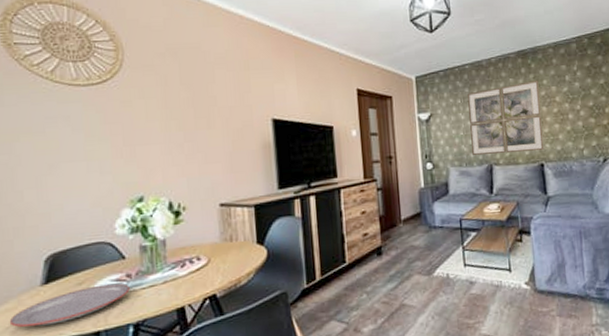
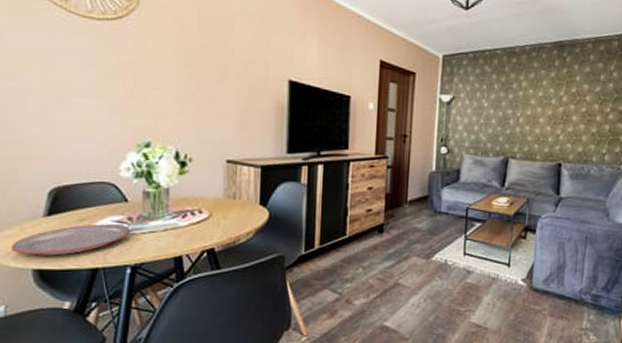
wall art: present [468,80,544,155] -> none [490,75,571,150]

